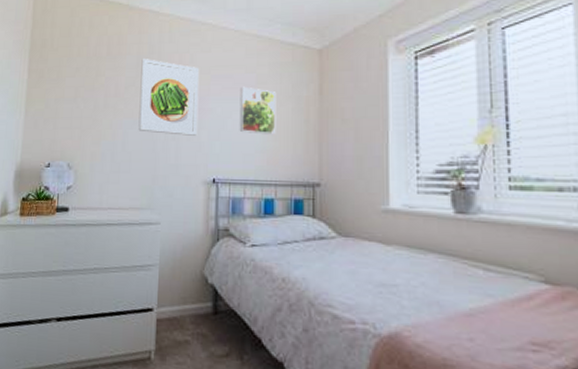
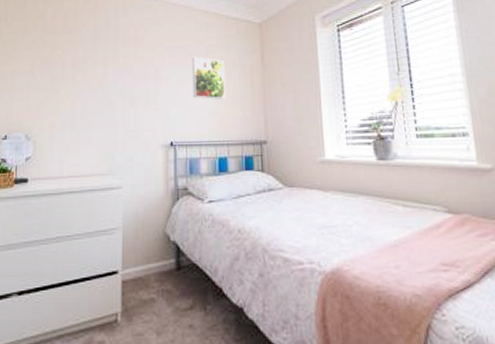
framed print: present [138,59,200,136] -> none [97,32,155,103]

